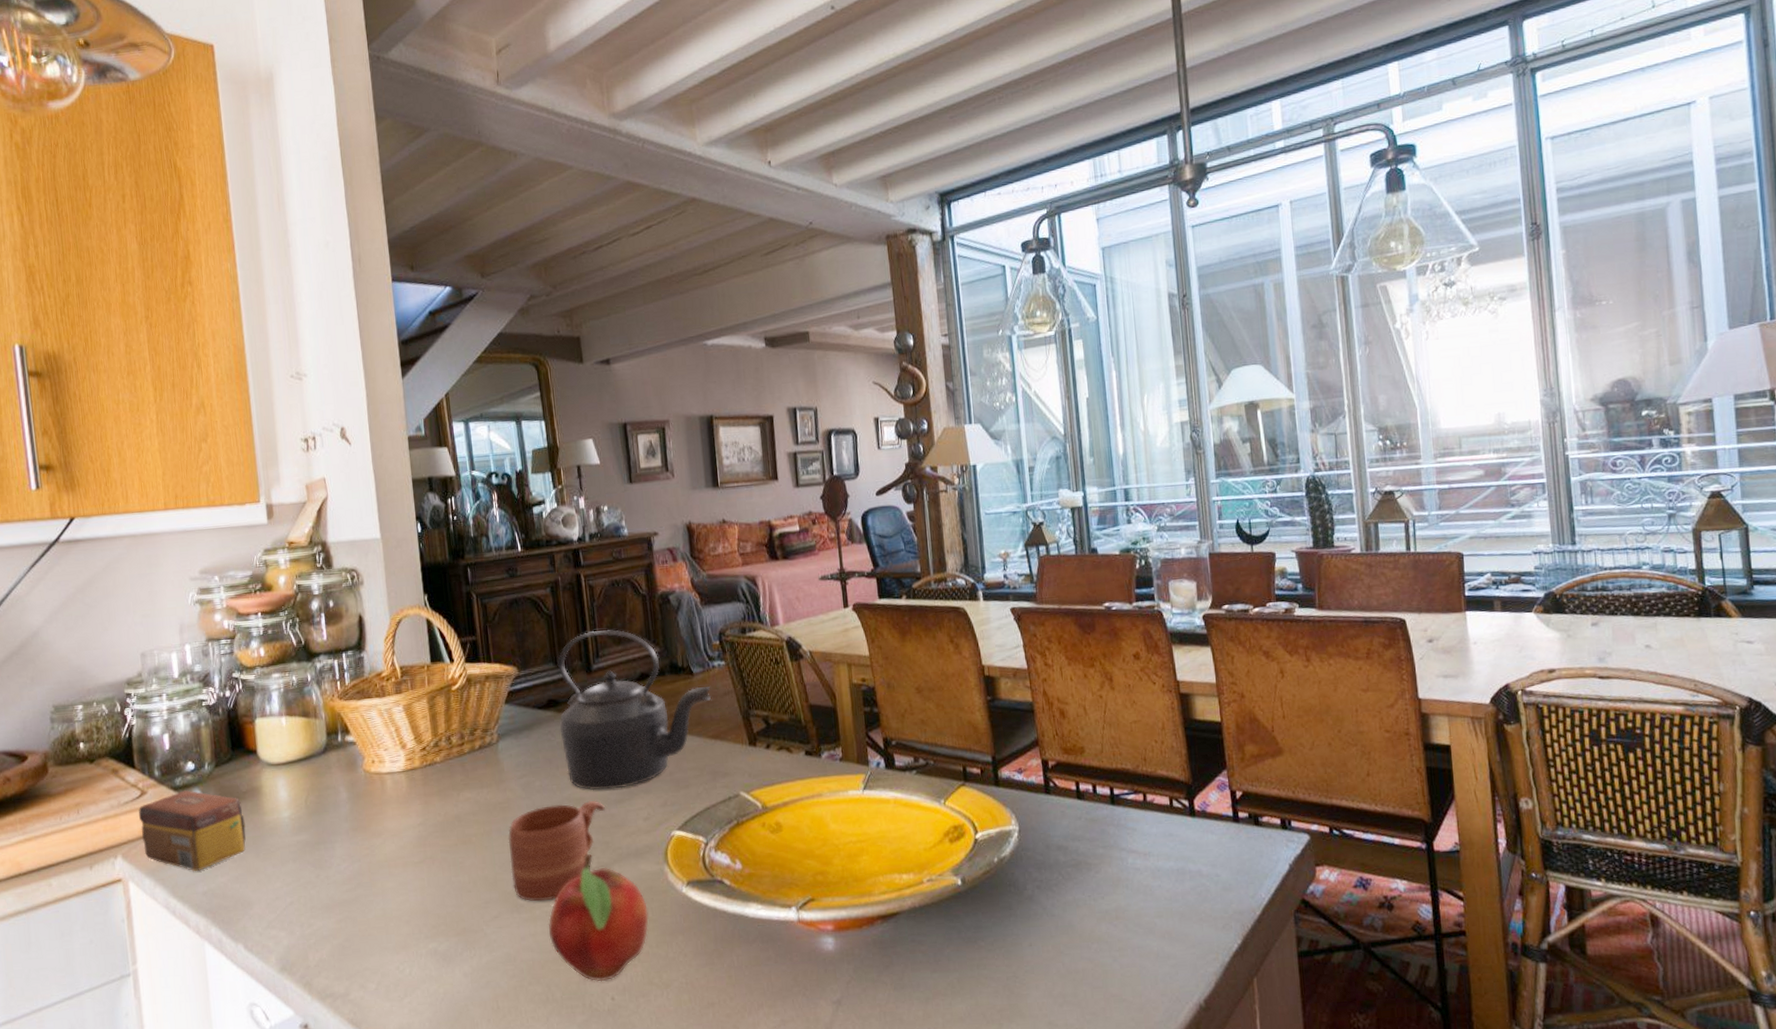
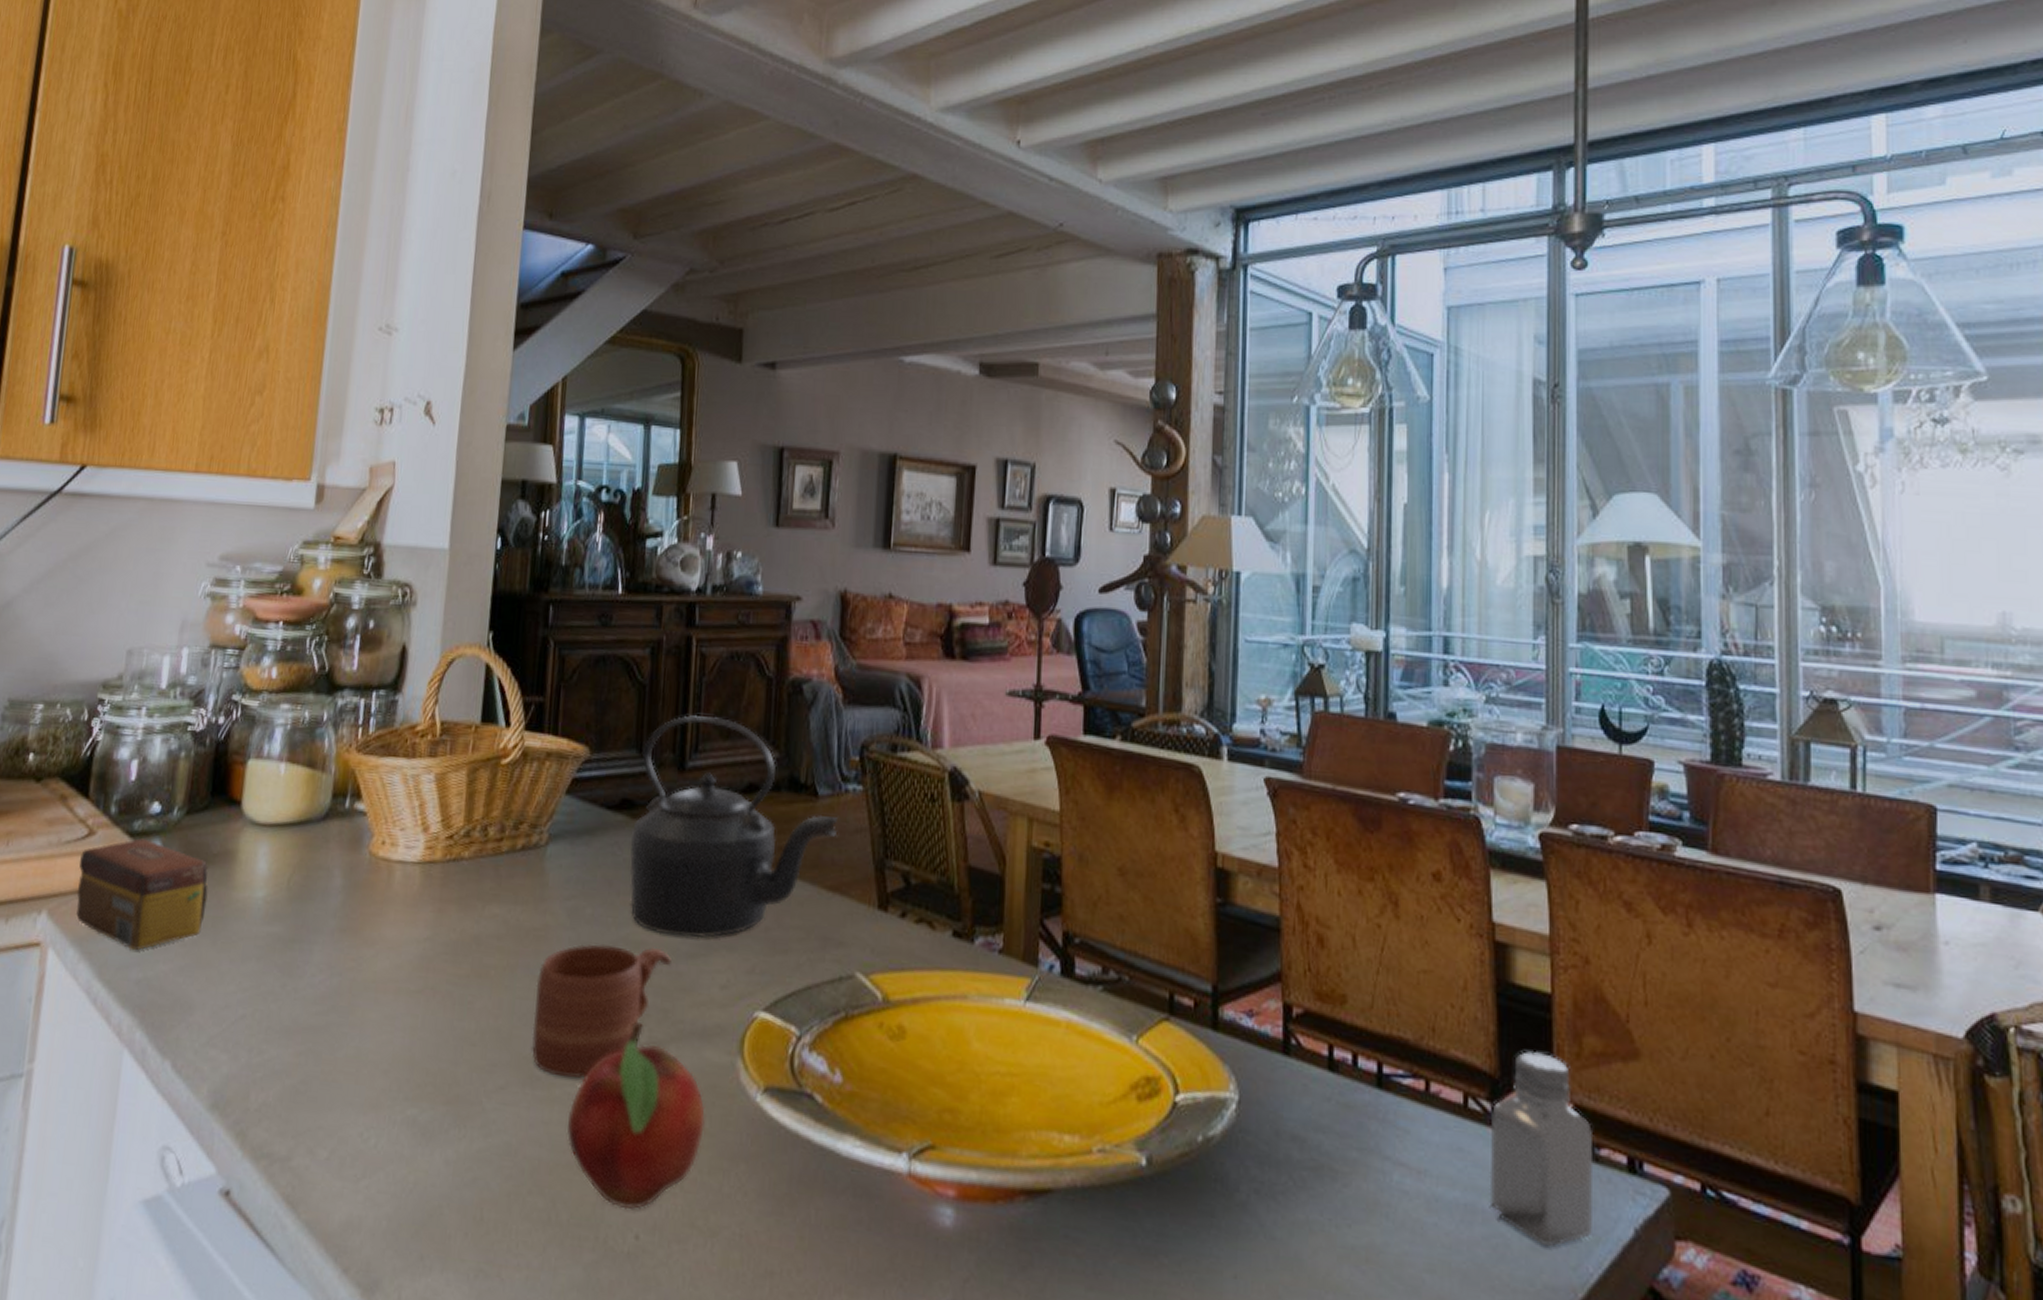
saltshaker: none [1189,762,1262,887] -> present [1489,1051,1594,1247]

